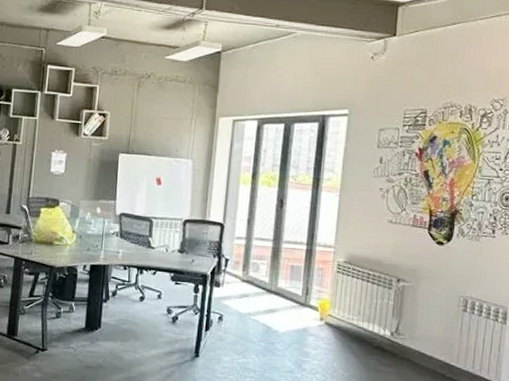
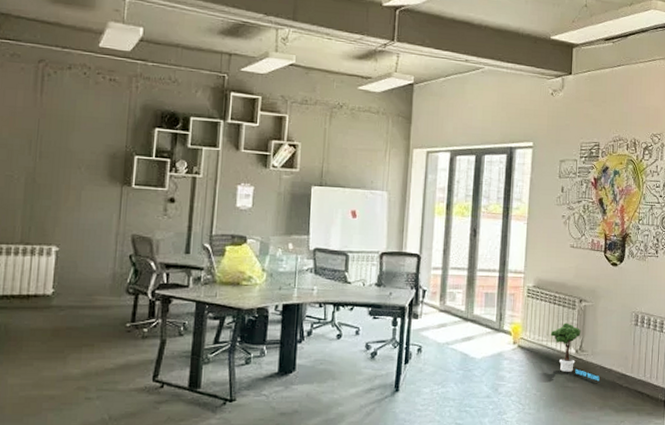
potted tree: none [362,302,418,369] -> present [550,323,600,382]

